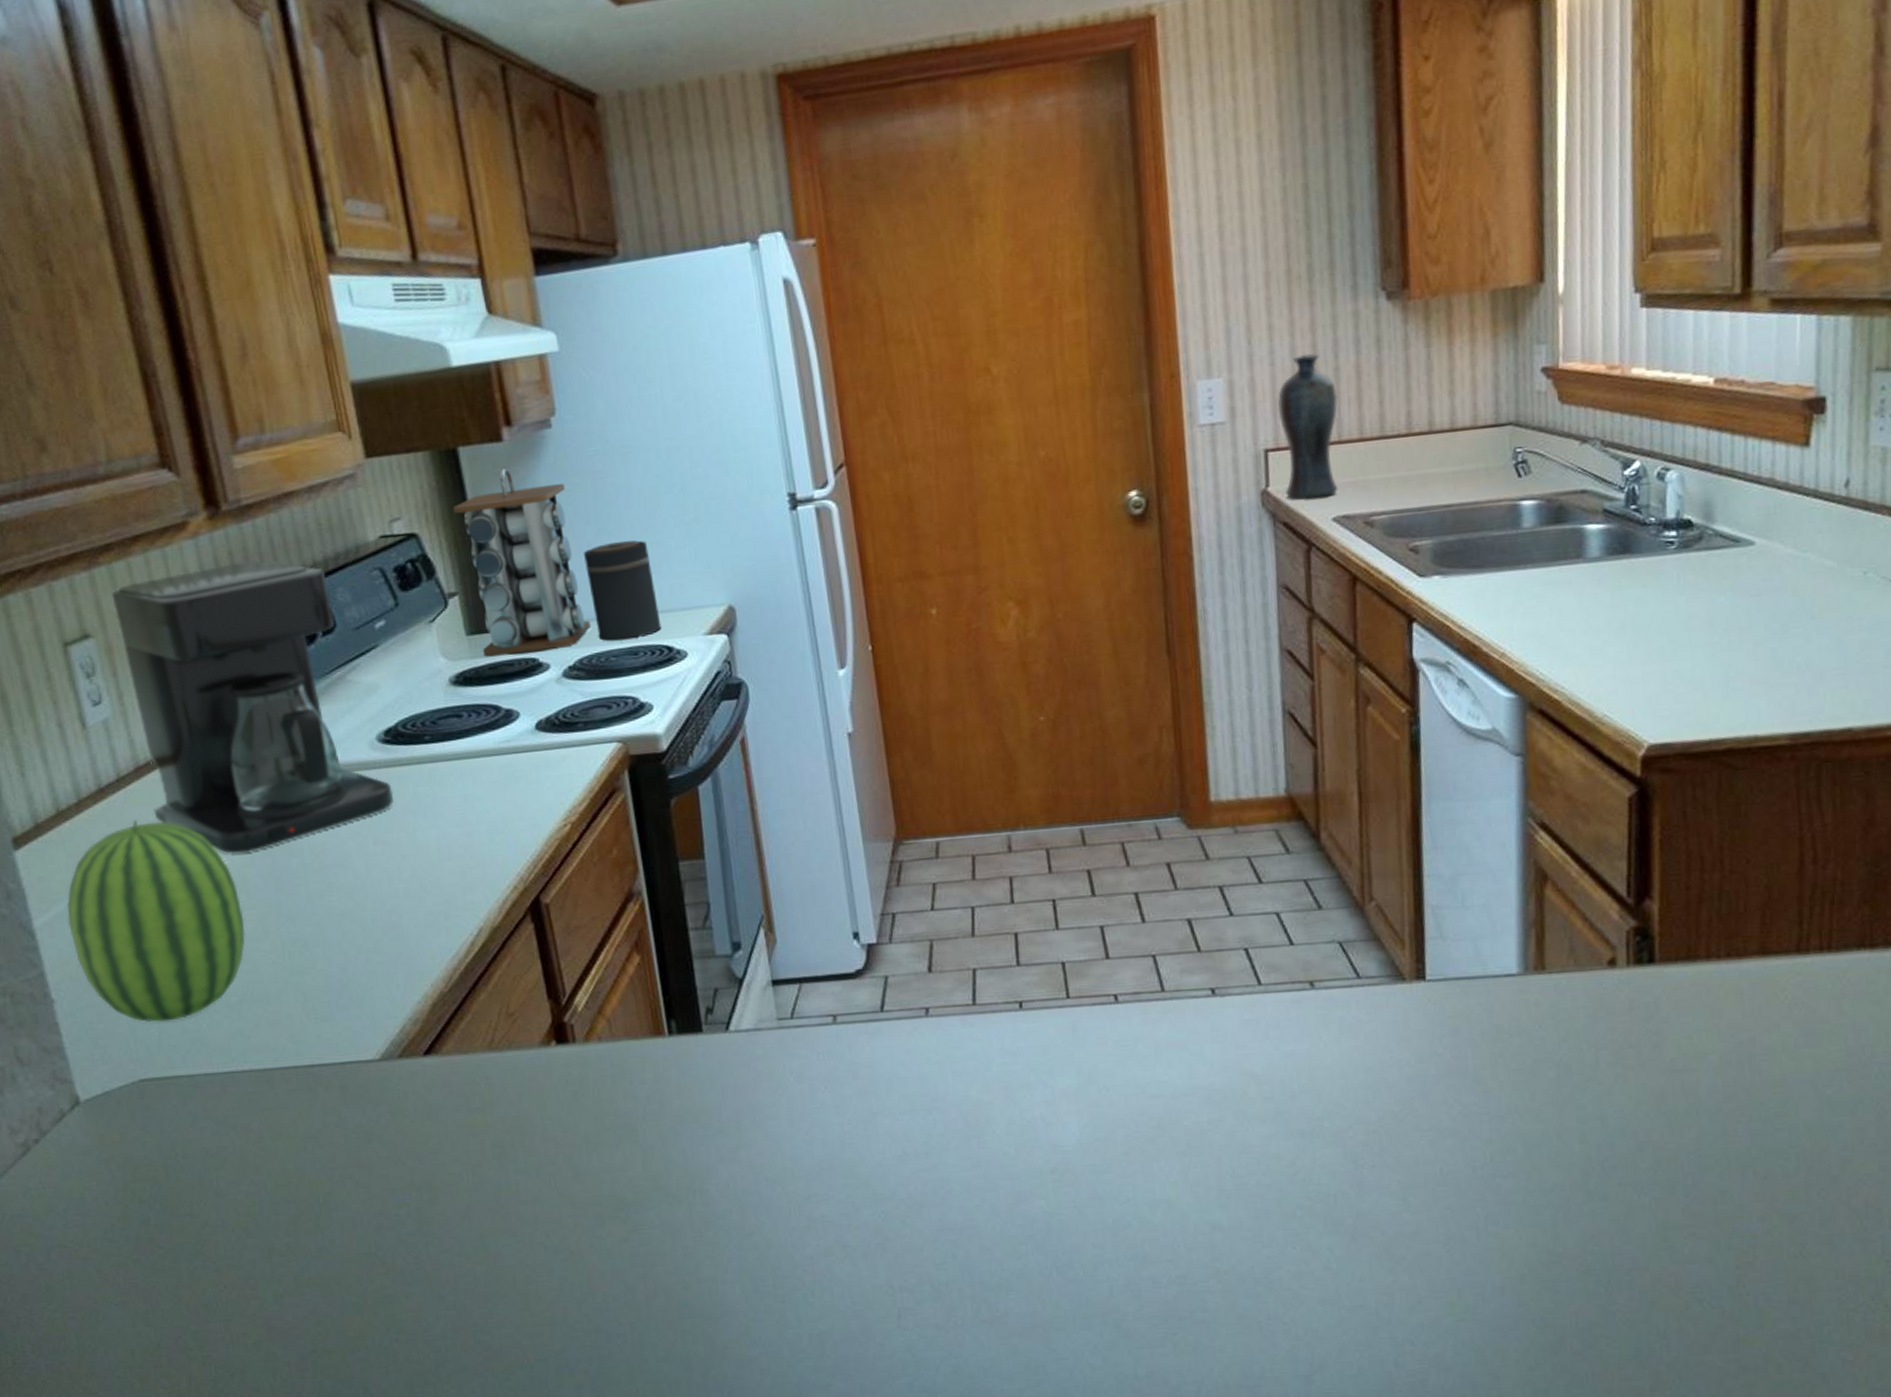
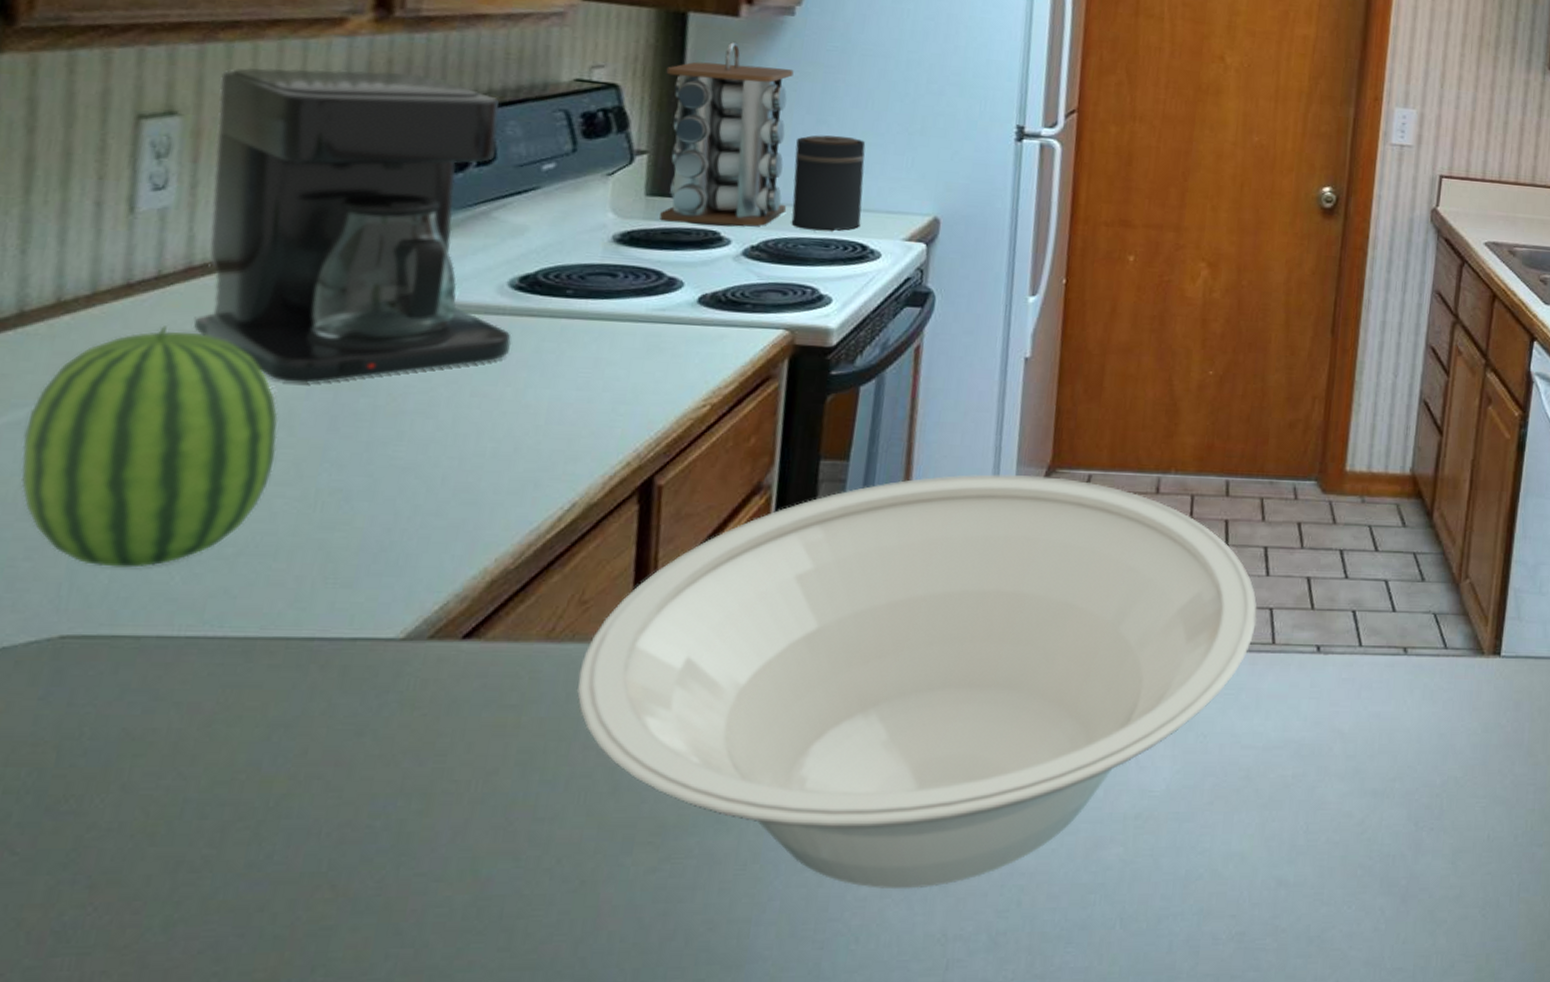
bowl: none [522,848,1142,1248] -> present [576,474,1258,889]
vase: present [1277,354,1339,500] -> none [1451,105,1504,224]

